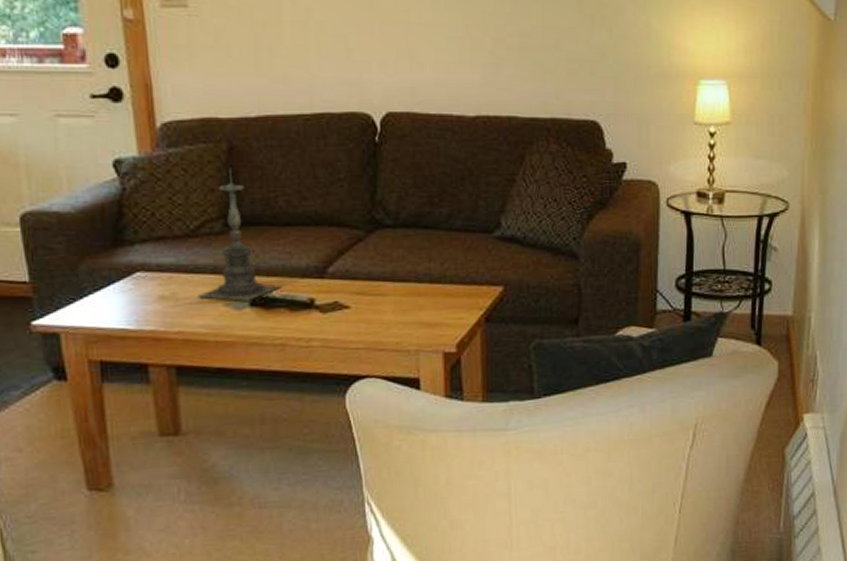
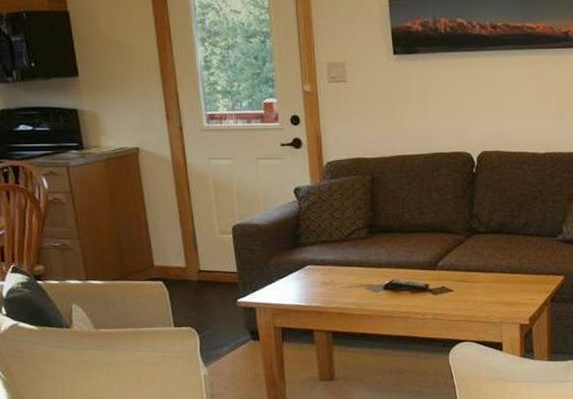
candle holder: present [197,168,282,301] -> none [348,192,406,286]

